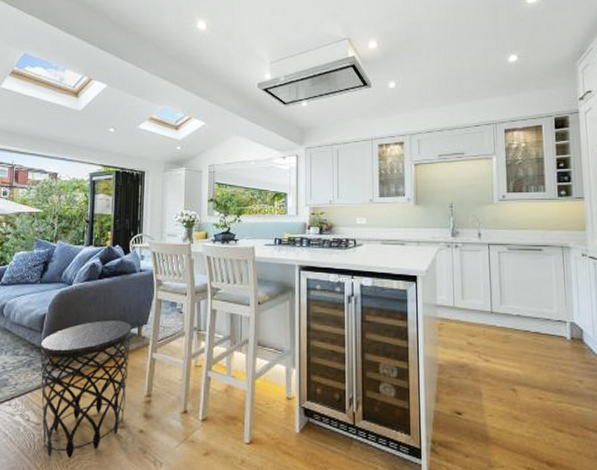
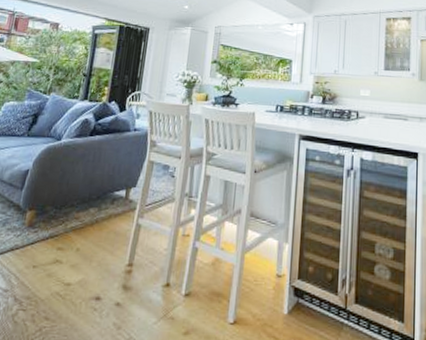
side table: present [40,320,132,458] -> none [9,180,120,331]

